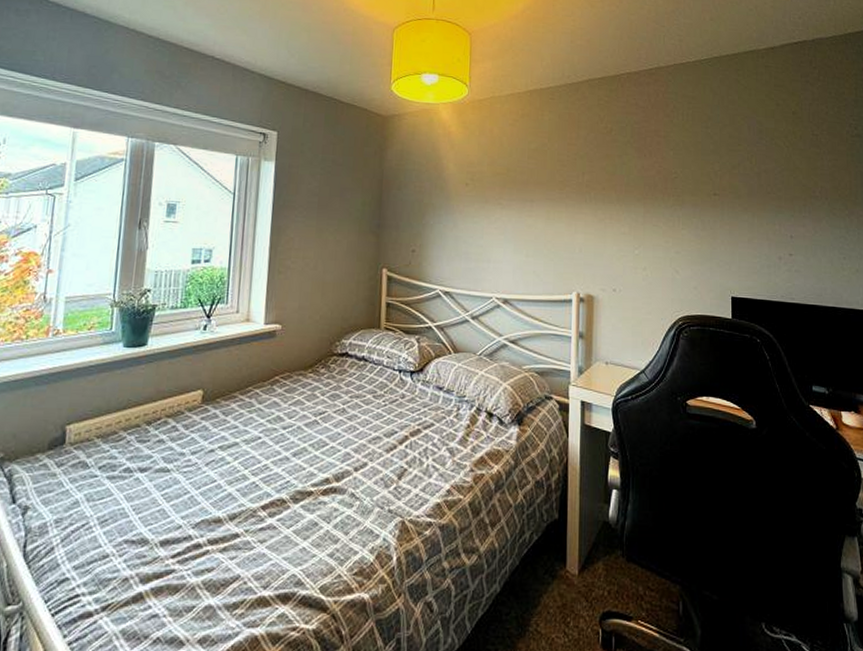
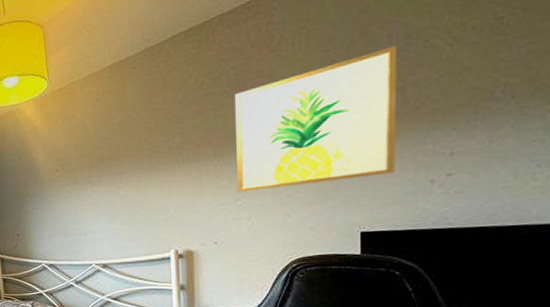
wall art: none [636,137,755,246] -> present [234,45,397,193]

